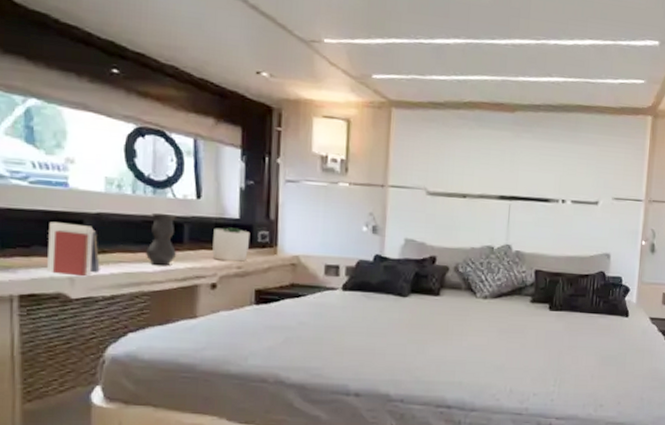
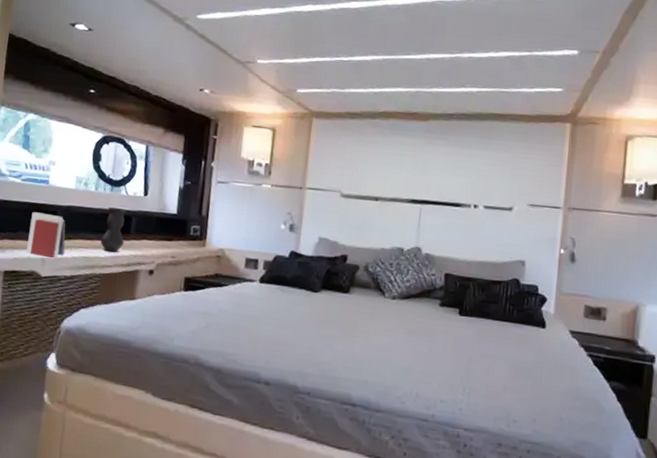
planter: present [212,227,251,263] -> none [152,221,185,253]

